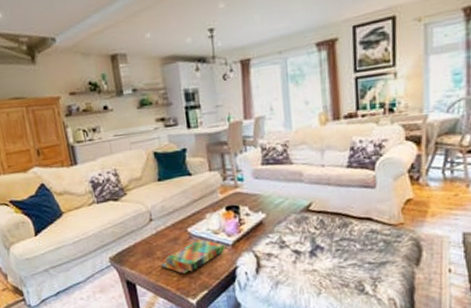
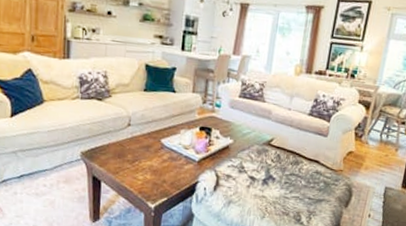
board game: present [161,239,225,274] -> none [129,151,191,179]

